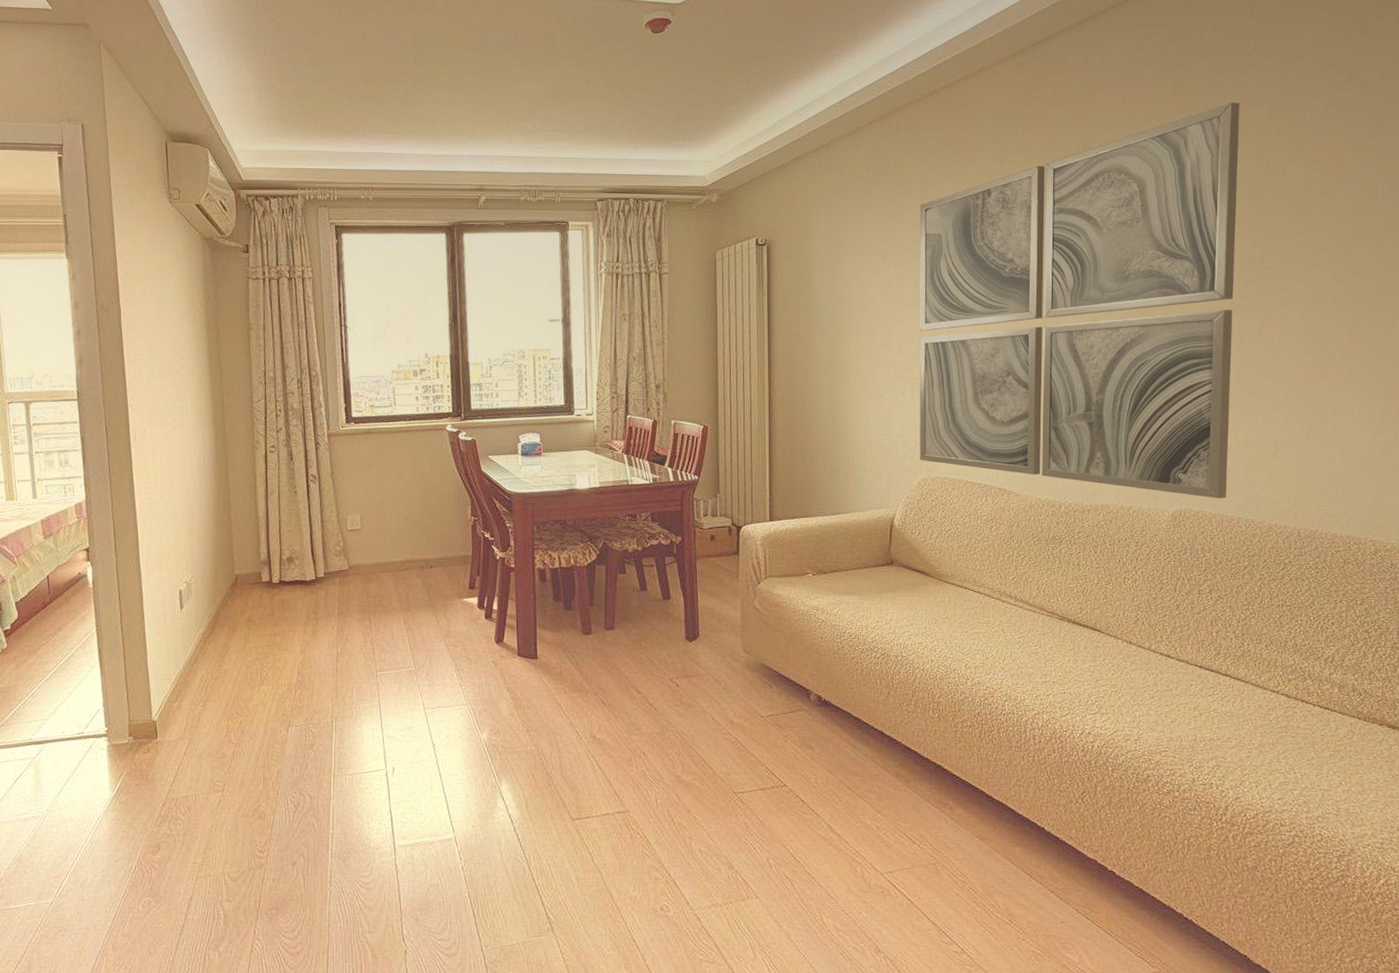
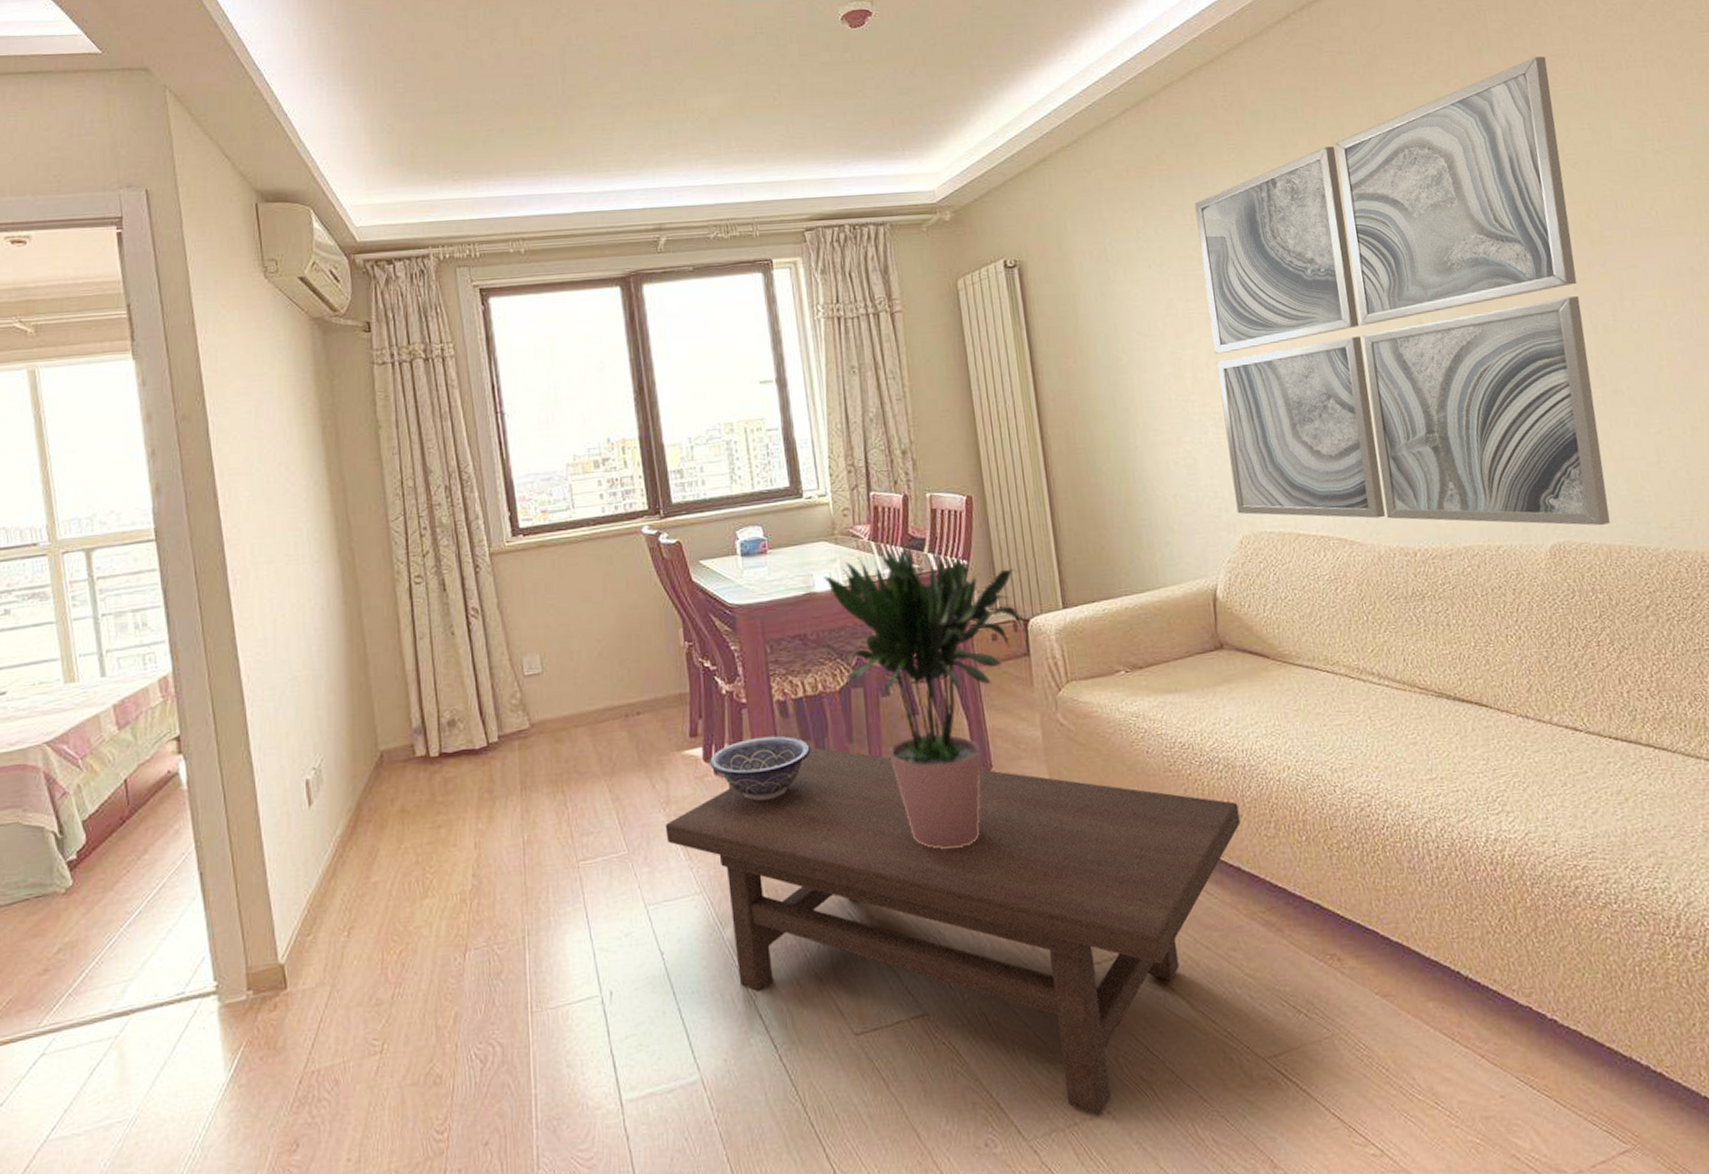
coffee table: none [444,606,888,899] -> present [665,746,1241,1116]
decorative bowl: none [482,594,561,642] -> present [710,735,812,801]
potted plant: none [584,458,737,694] -> present [824,543,1021,849]

